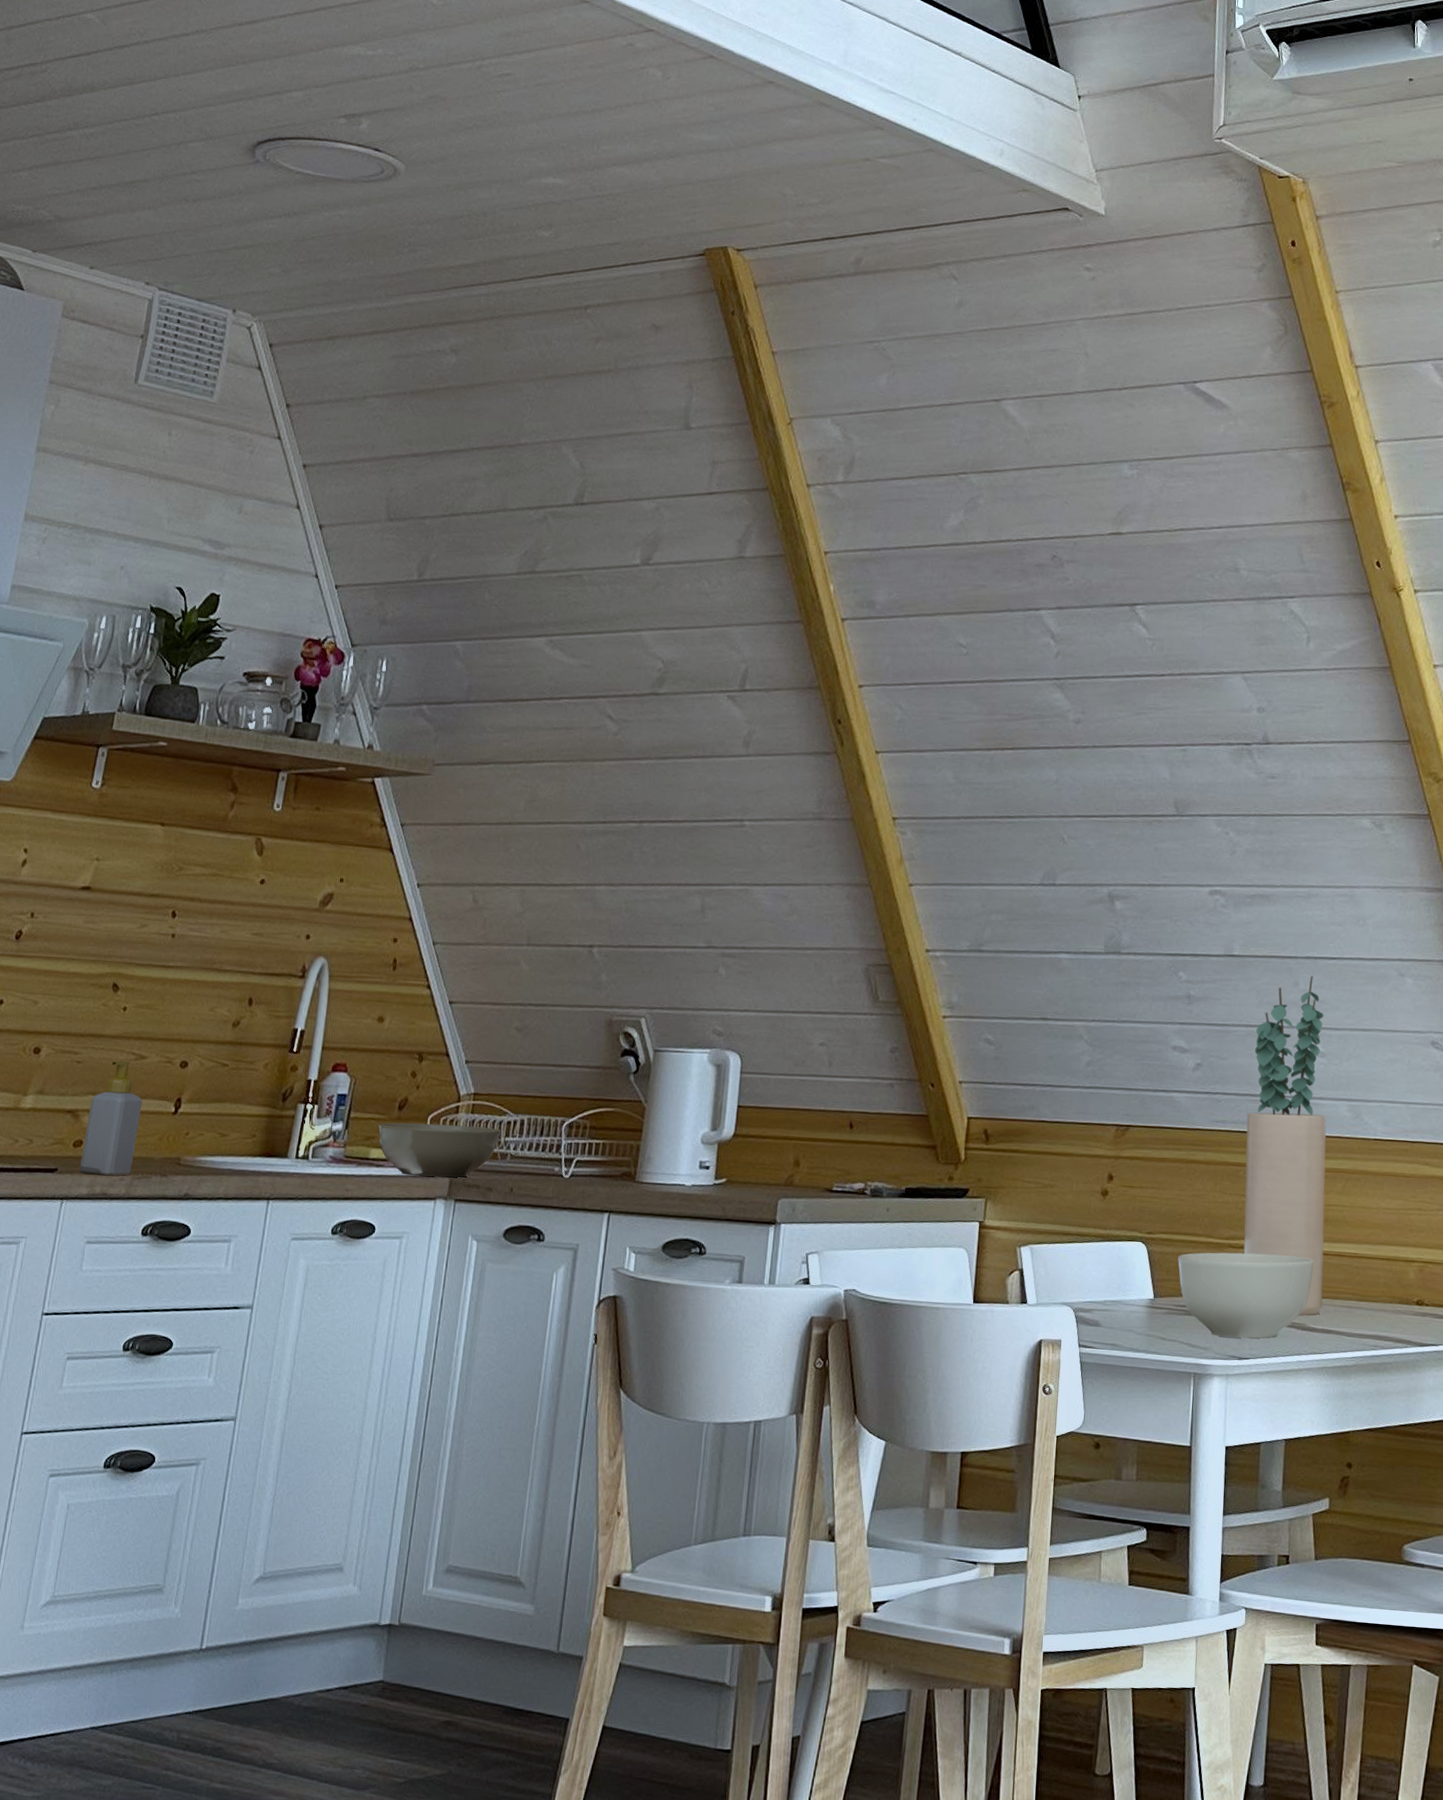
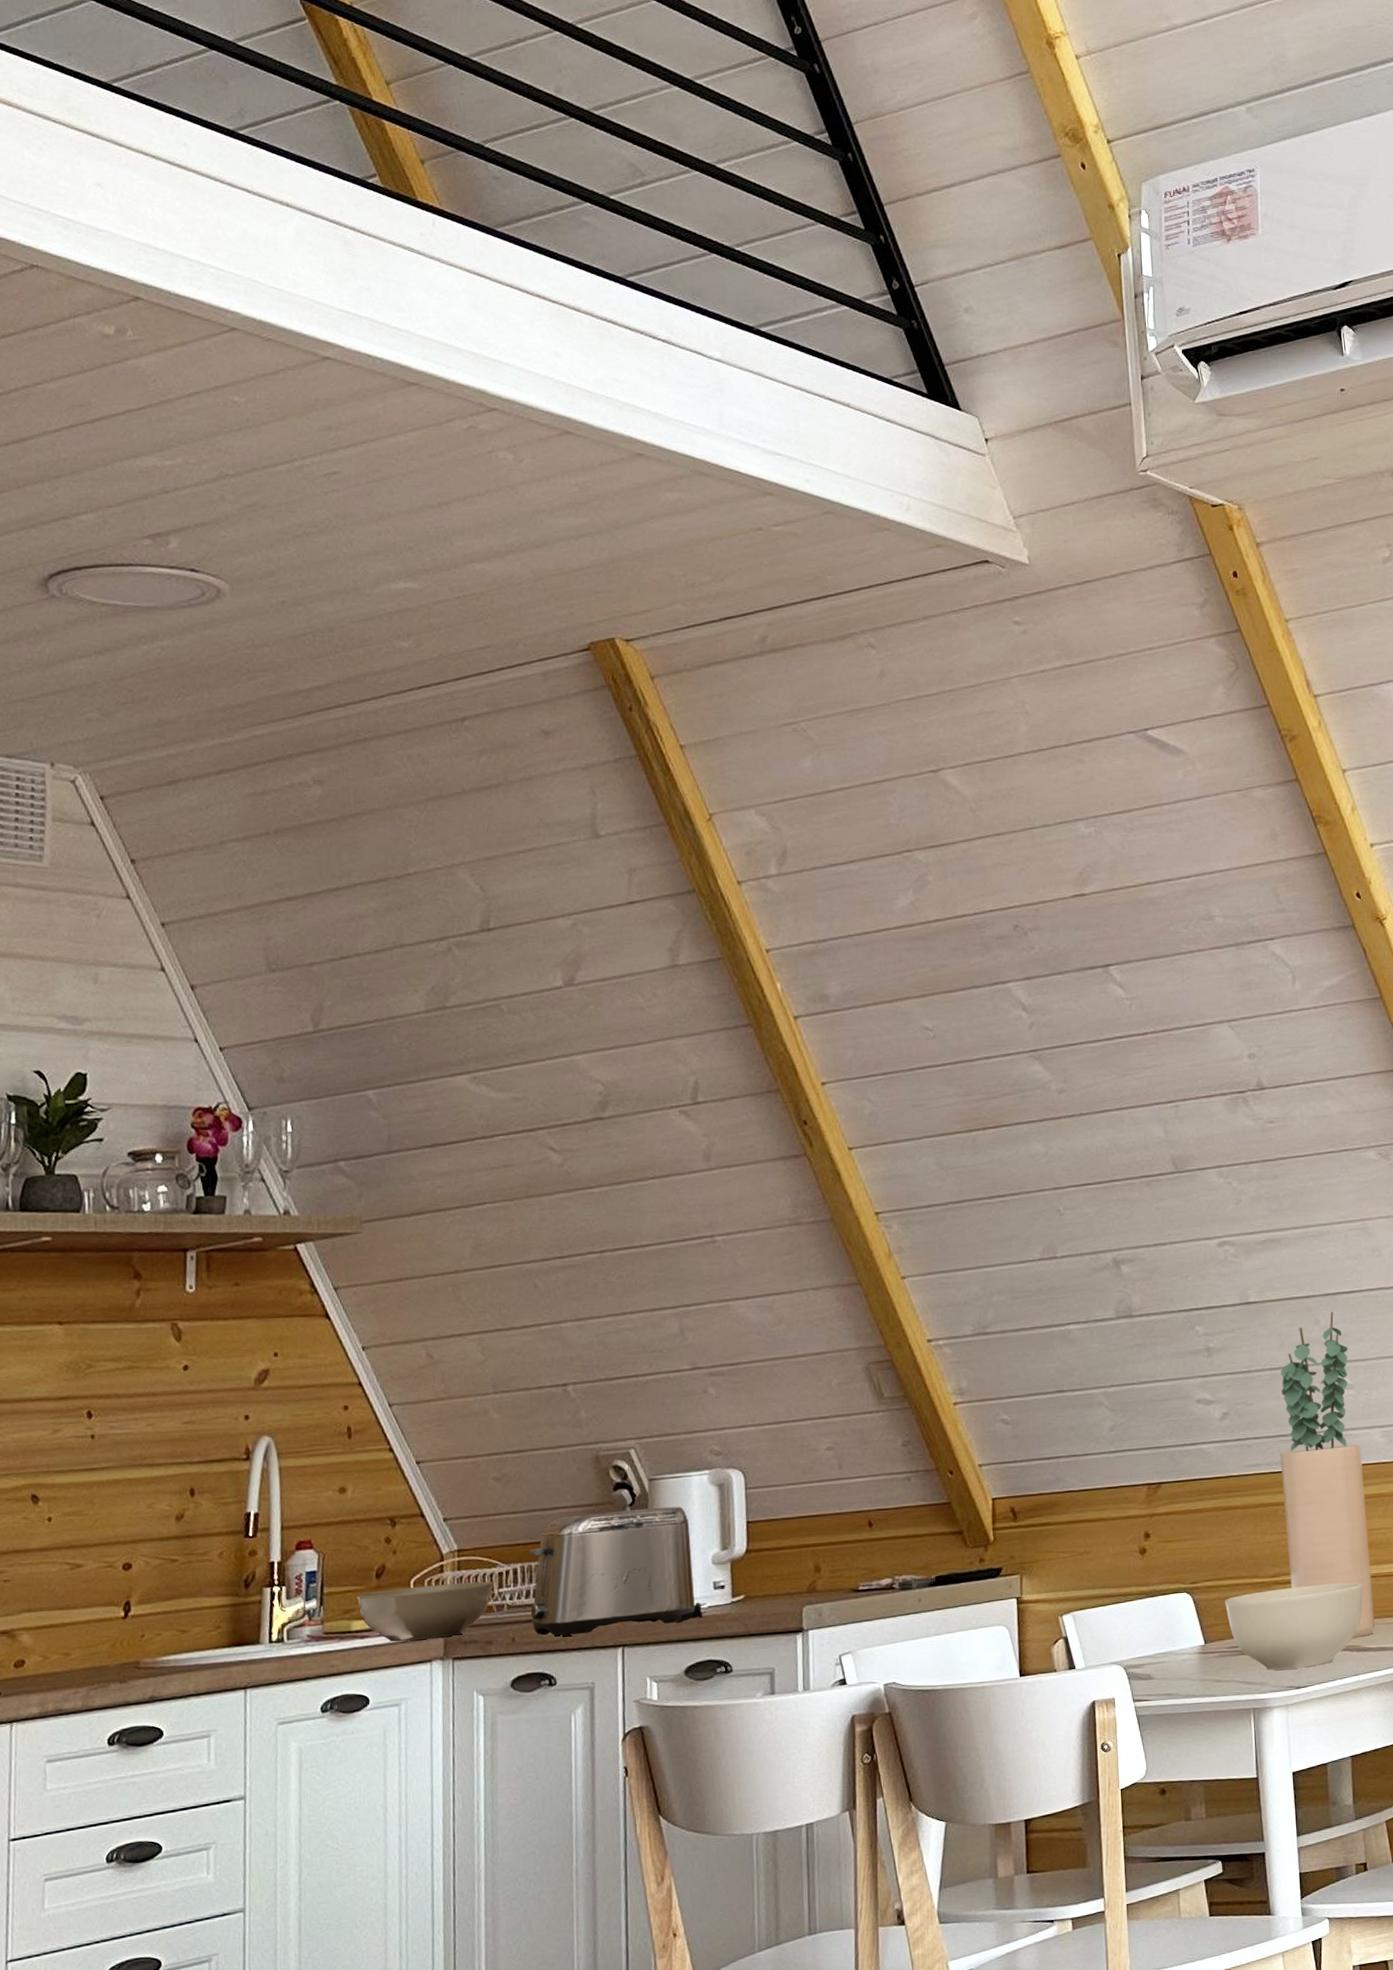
soap bottle: present [79,1060,143,1177] -> none [25,1572,87,1694]
toaster: none [530,1075,690,1198] -> present [529,1506,707,1637]

